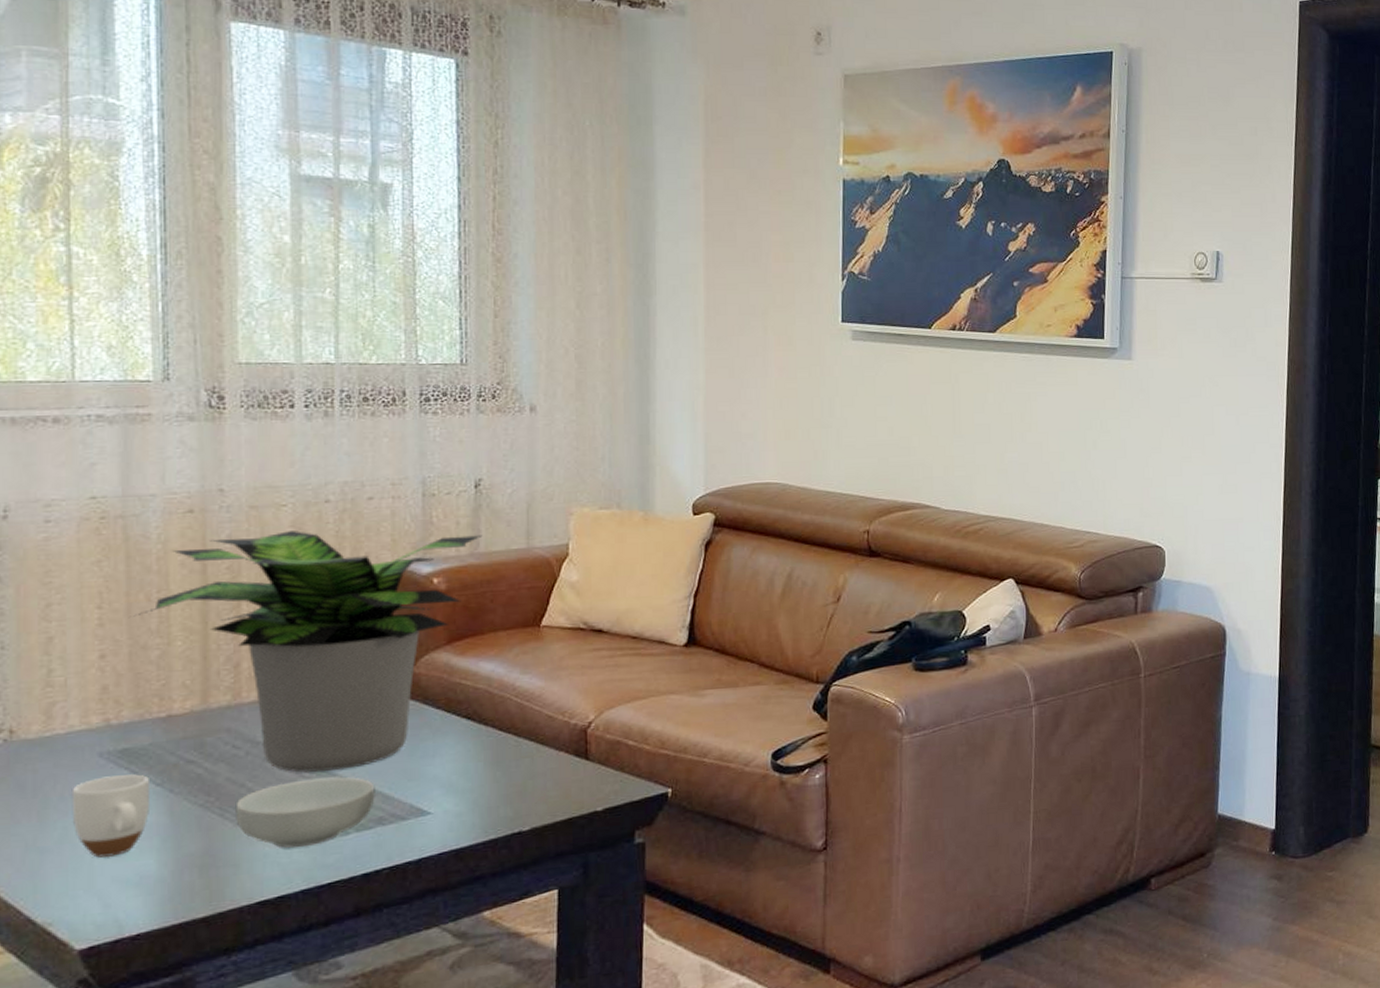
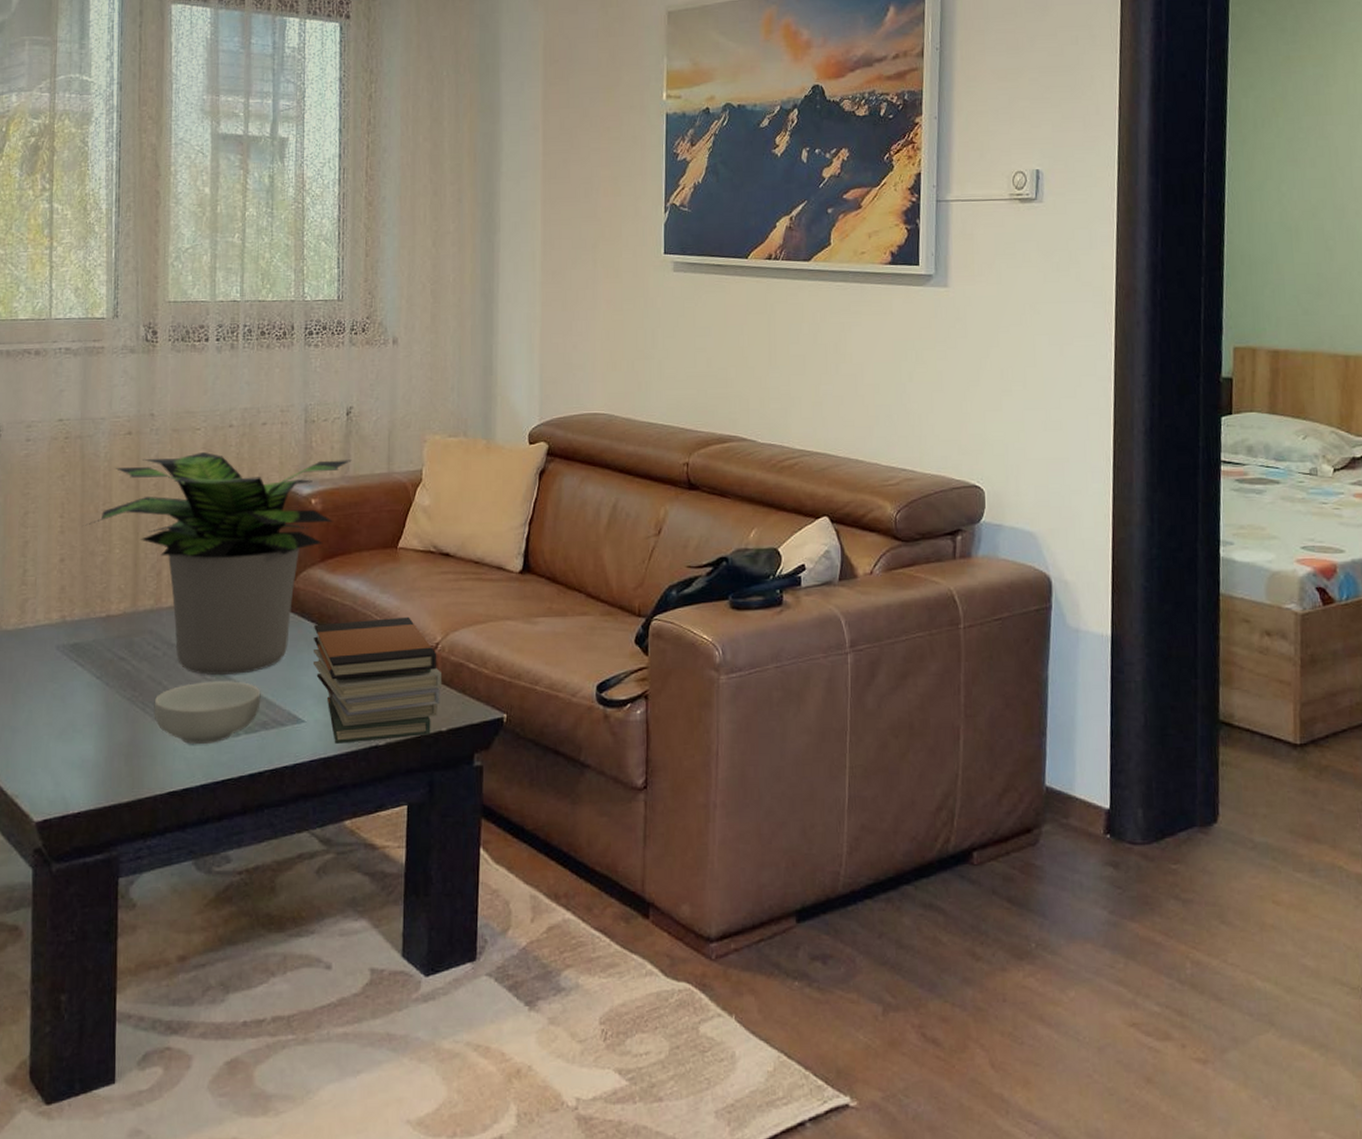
mug: present [71,774,149,858] -> none [36,667,92,741]
book stack: none [439,697,596,834] -> present [312,616,441,744]

